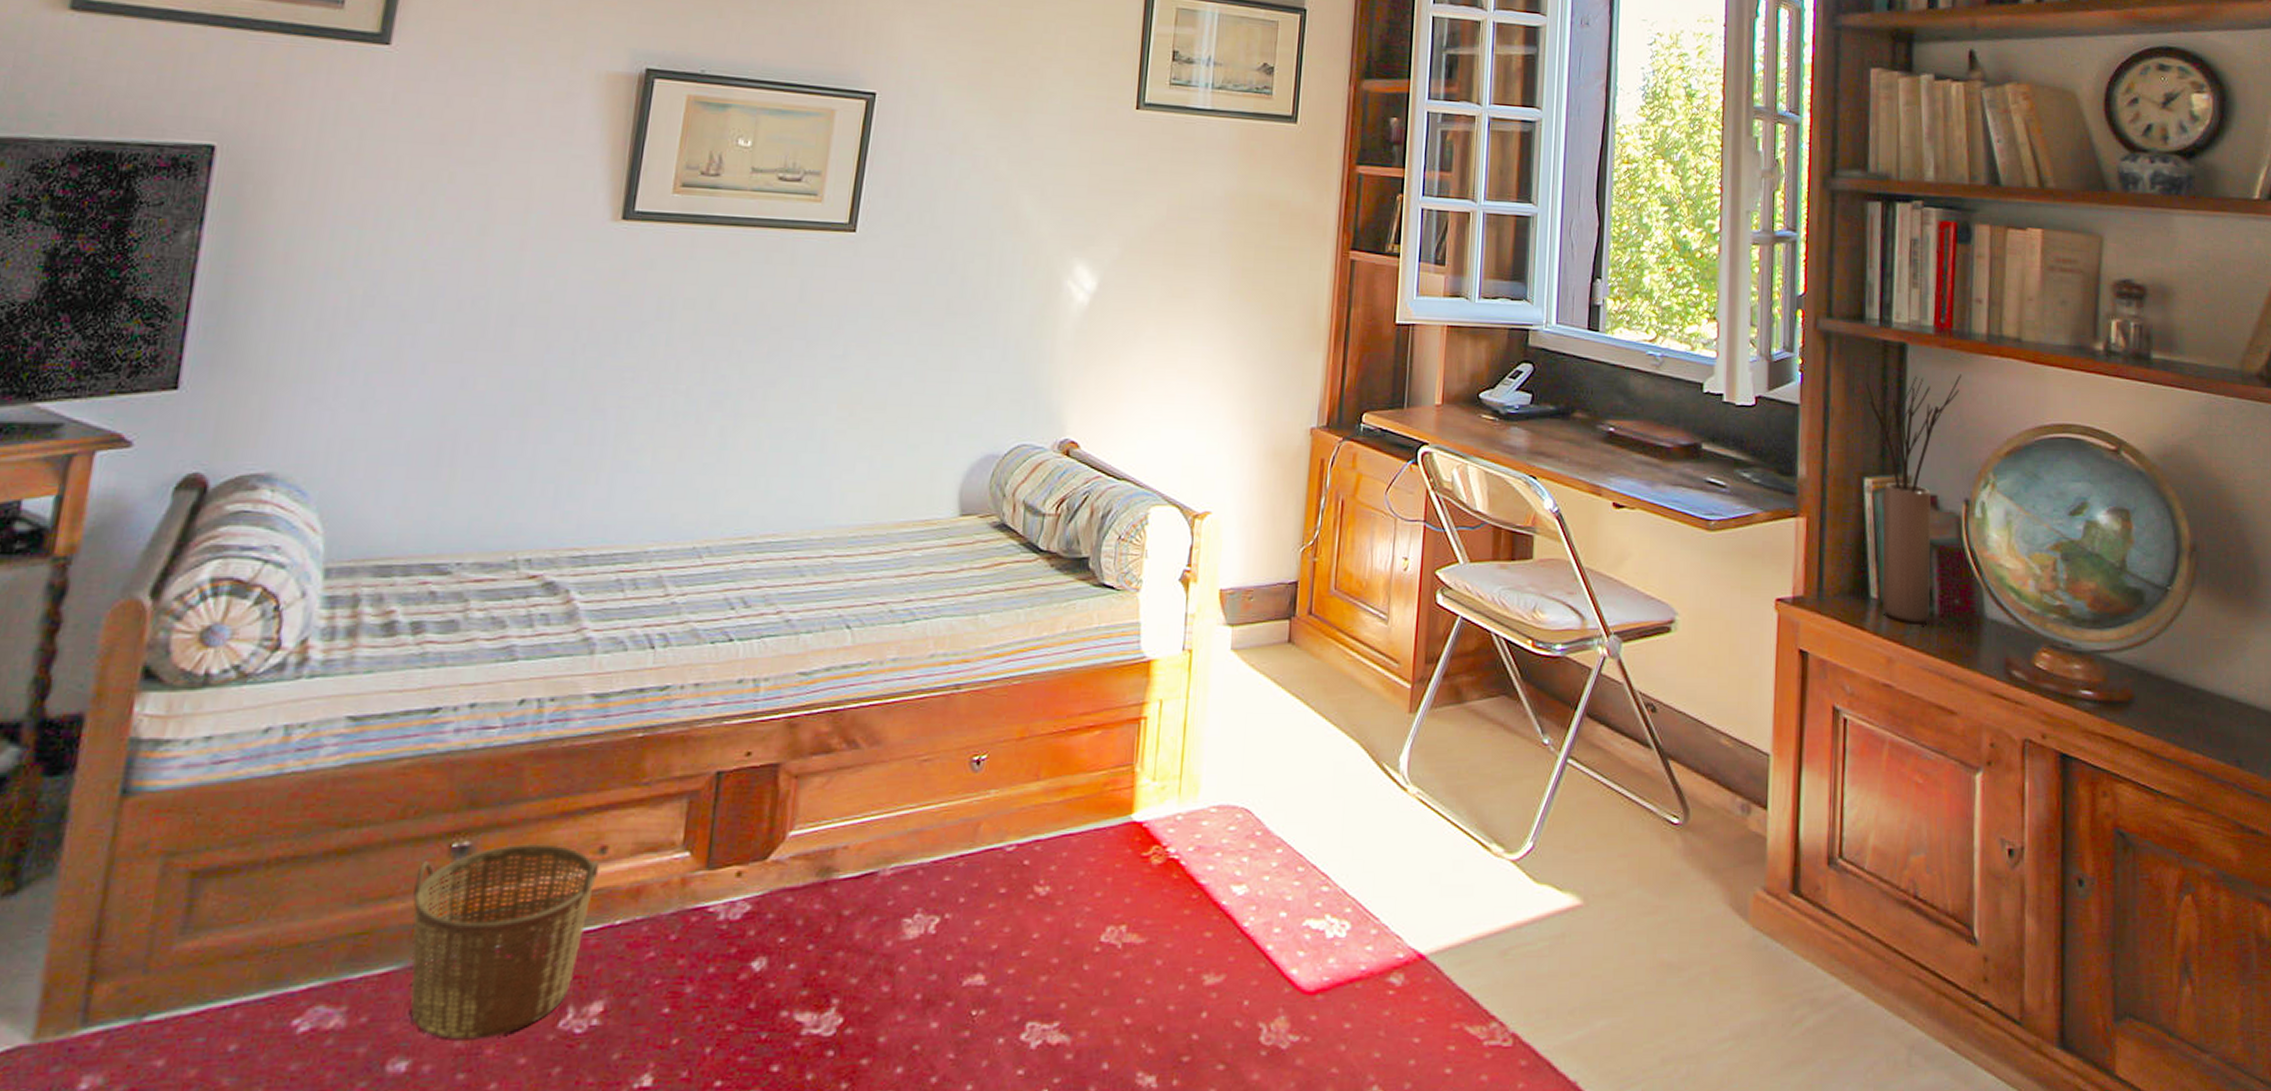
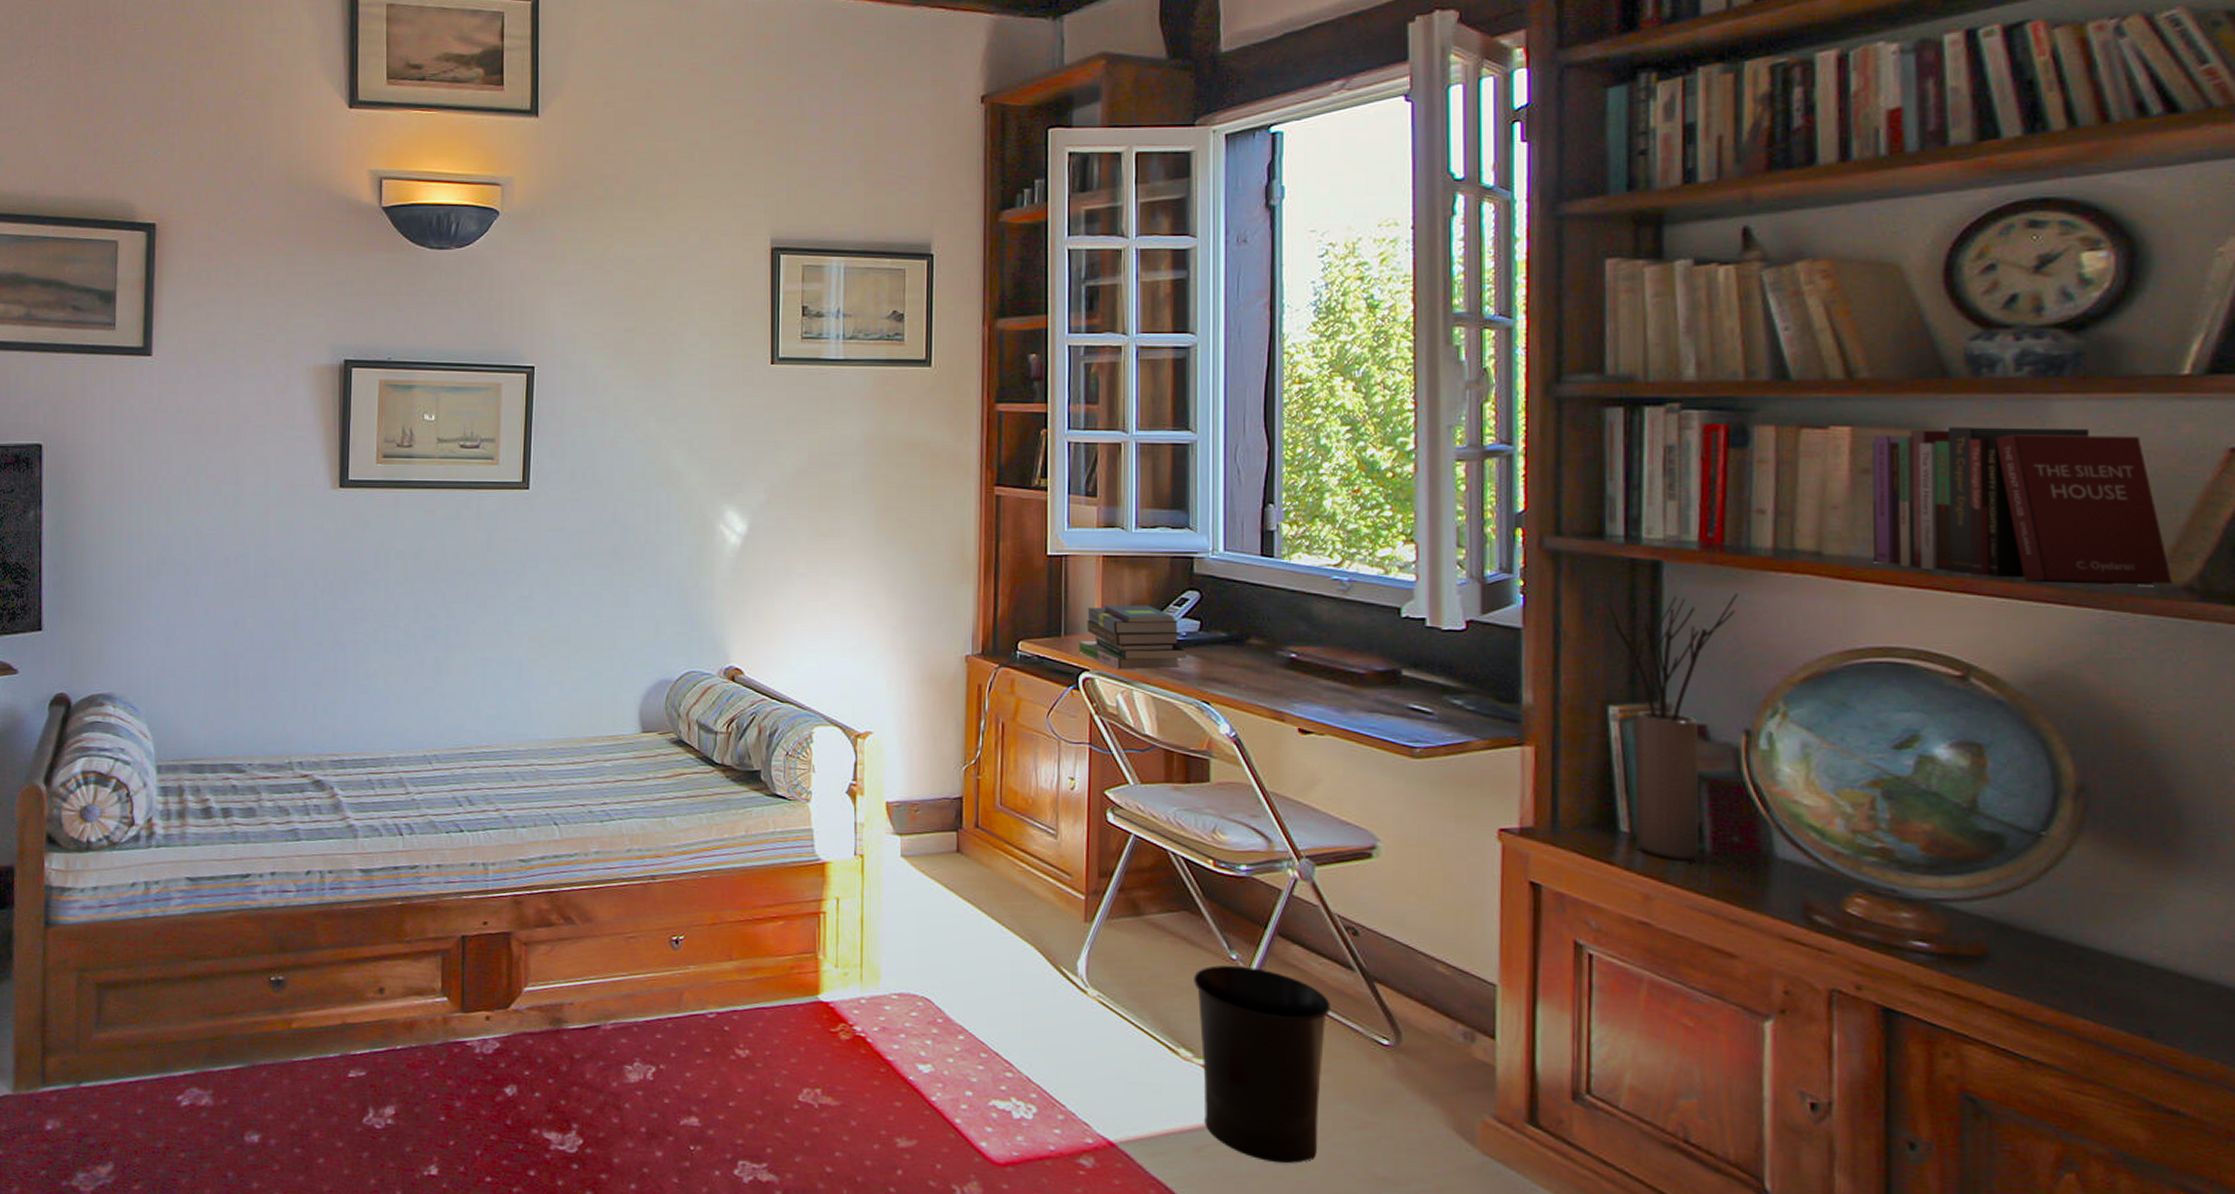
basket: present [410,844,600,1040] -> none [248,981,380,1126]
books: none [1419,376,1519,444] -> present [1078,605,1187,670]
waste bin: none [1508,750,1629,958] -> present [1194,965,1330,1163]
books: none [2057,233,2250,373] -> present [1873,427,2173,586]

